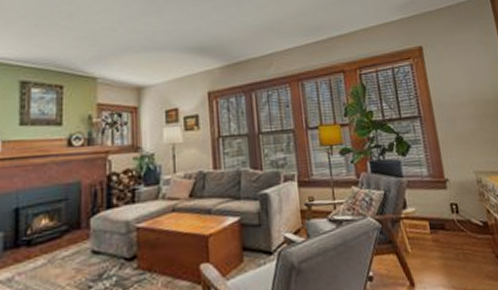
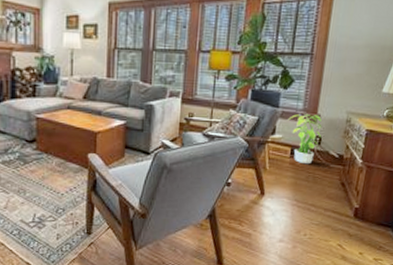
potted plant: none [416,179,459,239] -> present [288,113,322,165]

